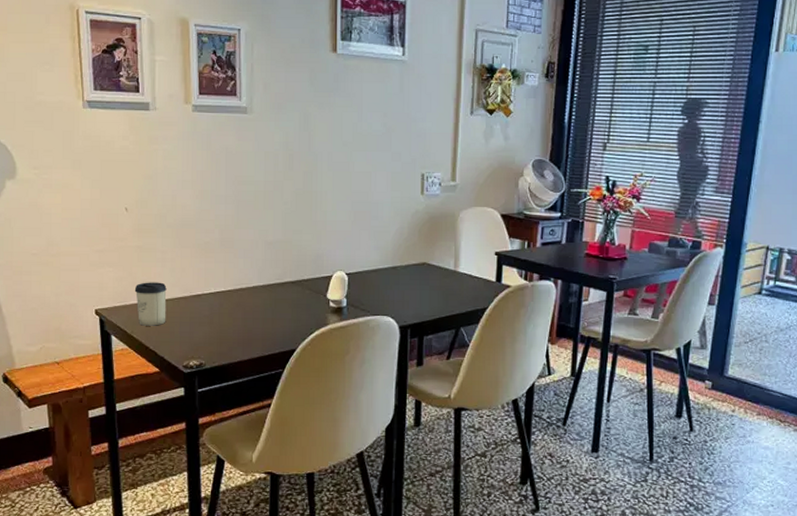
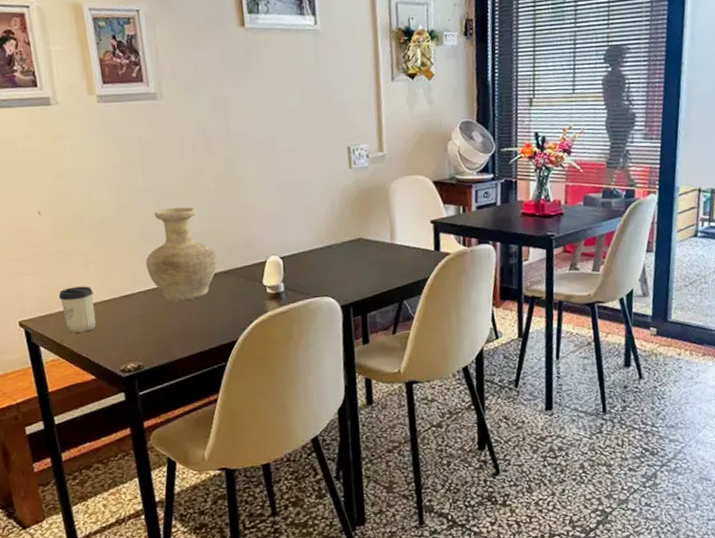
vase: none [219,216,286,305] -> present [146,207,217,301]

